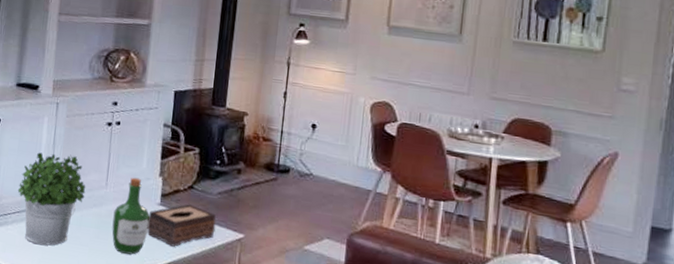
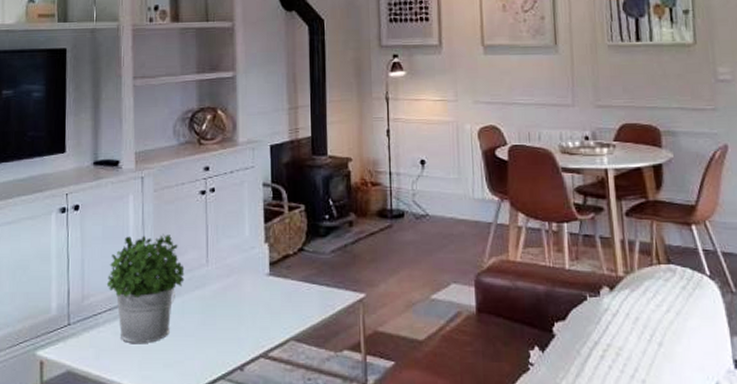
wine bottle: present [112,177,150,255] -> none [219,248,260,338]
tissue box: present [147,204,216,247] -> none [258,269,333,320]

